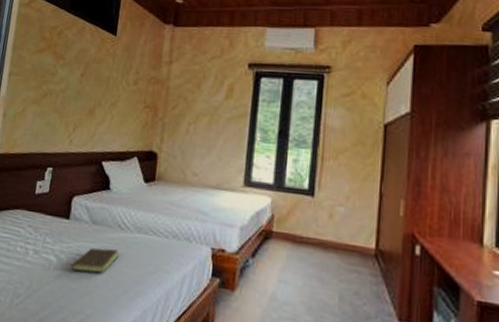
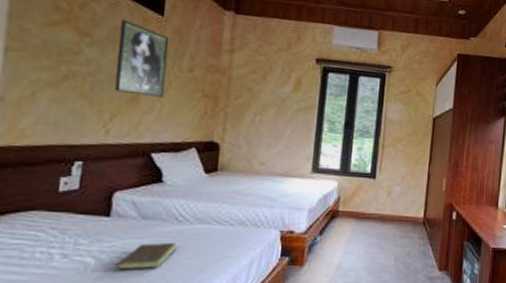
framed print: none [78,42,120,110] -> present [114,19,170,98]

